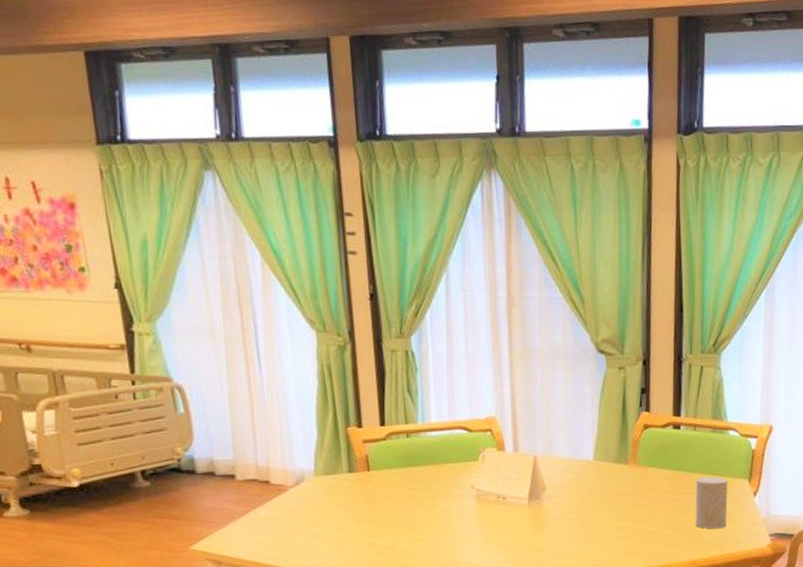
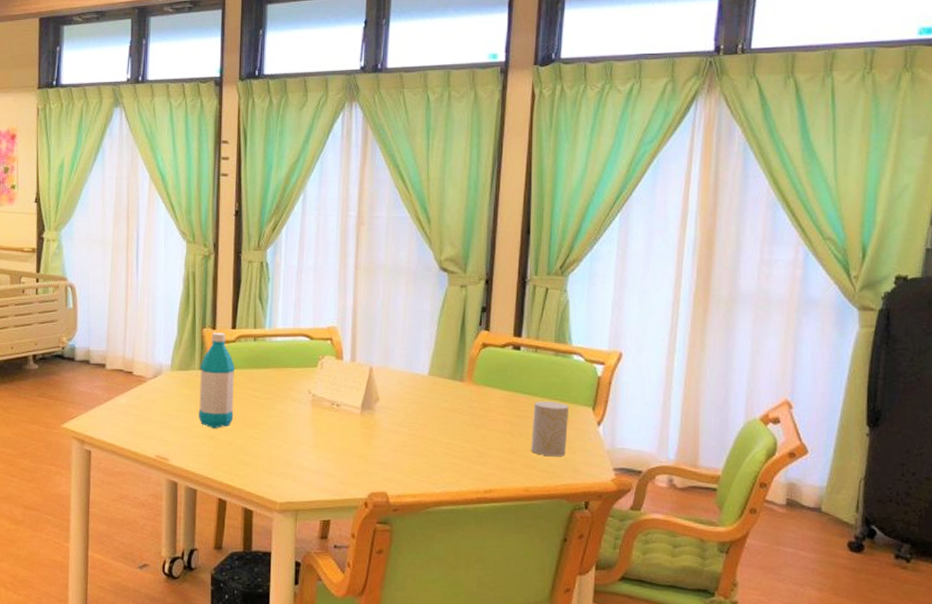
water bottle: none [348,431,393,535] -> present [199,332,235,429]

